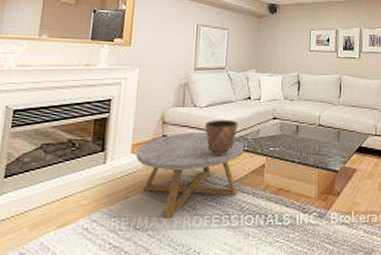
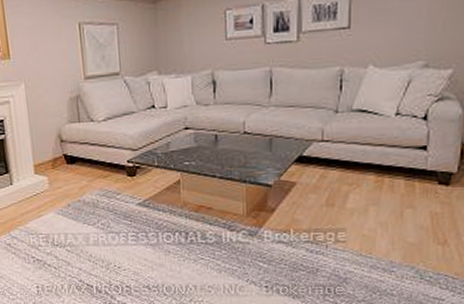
coffee table: present [135,132,244,219] -> none [39,149,154,236]
ceramic pot: present [204,119,239,158] -> none [105,132,144,175]

